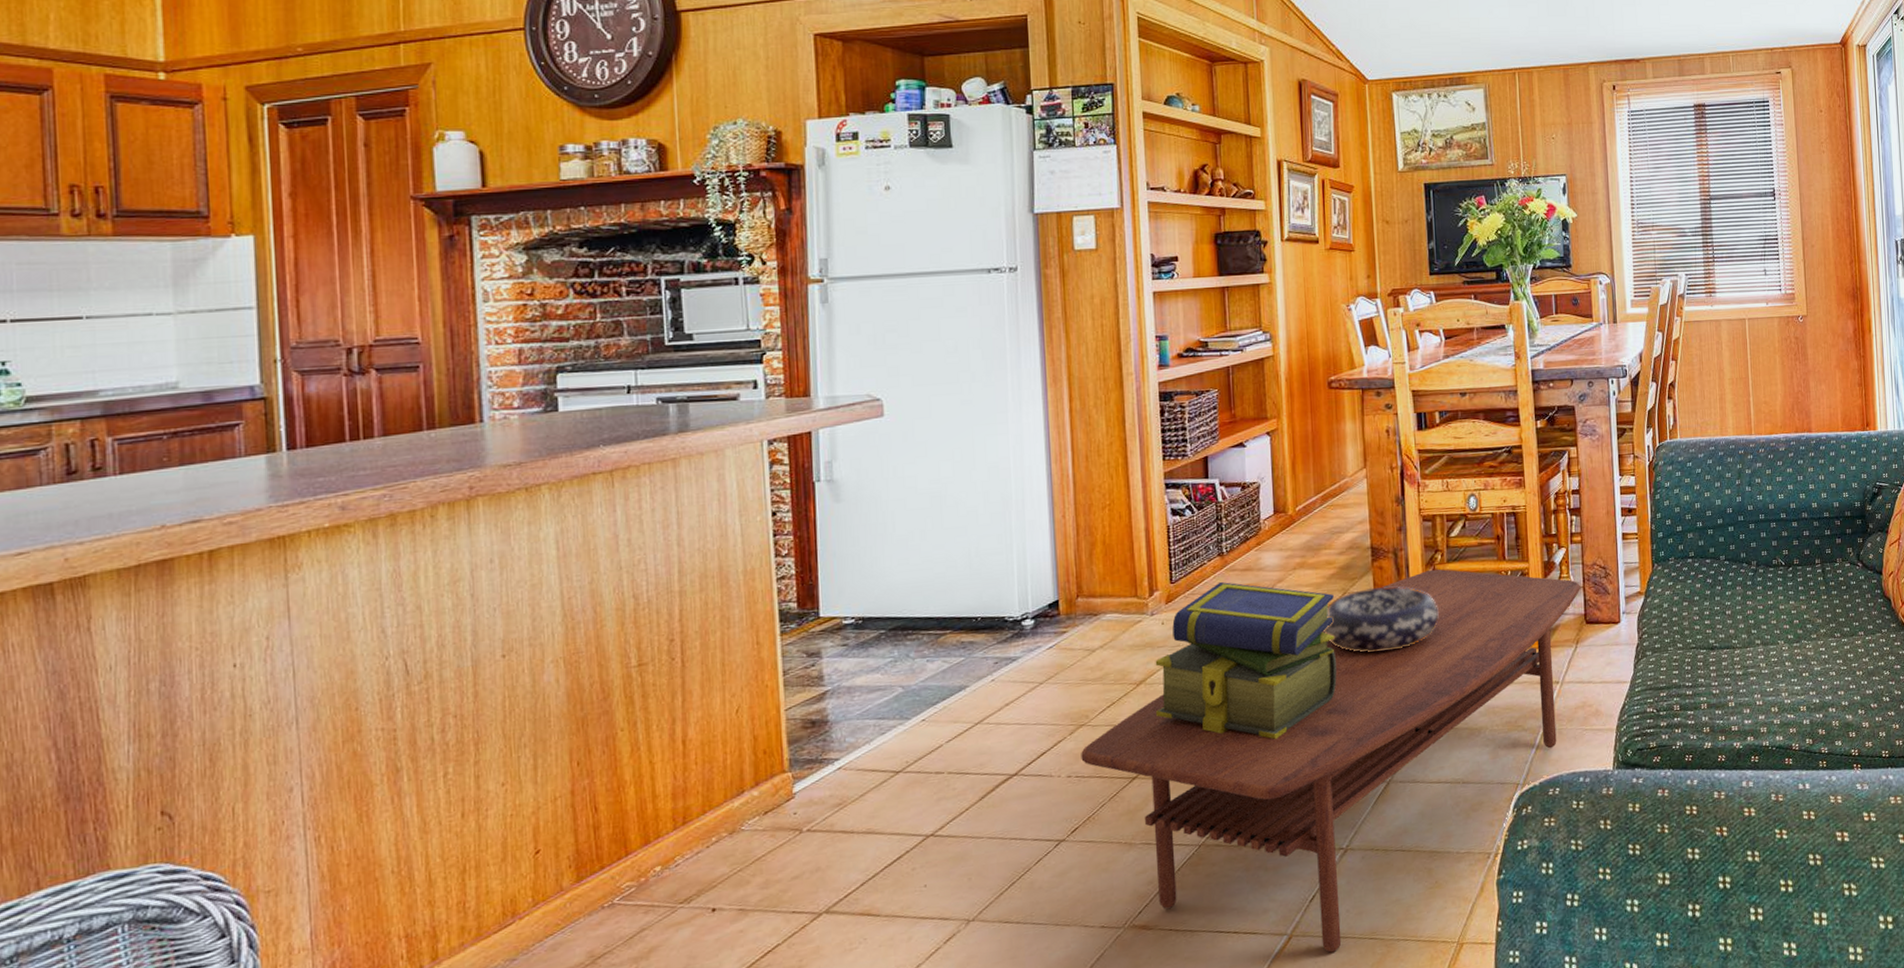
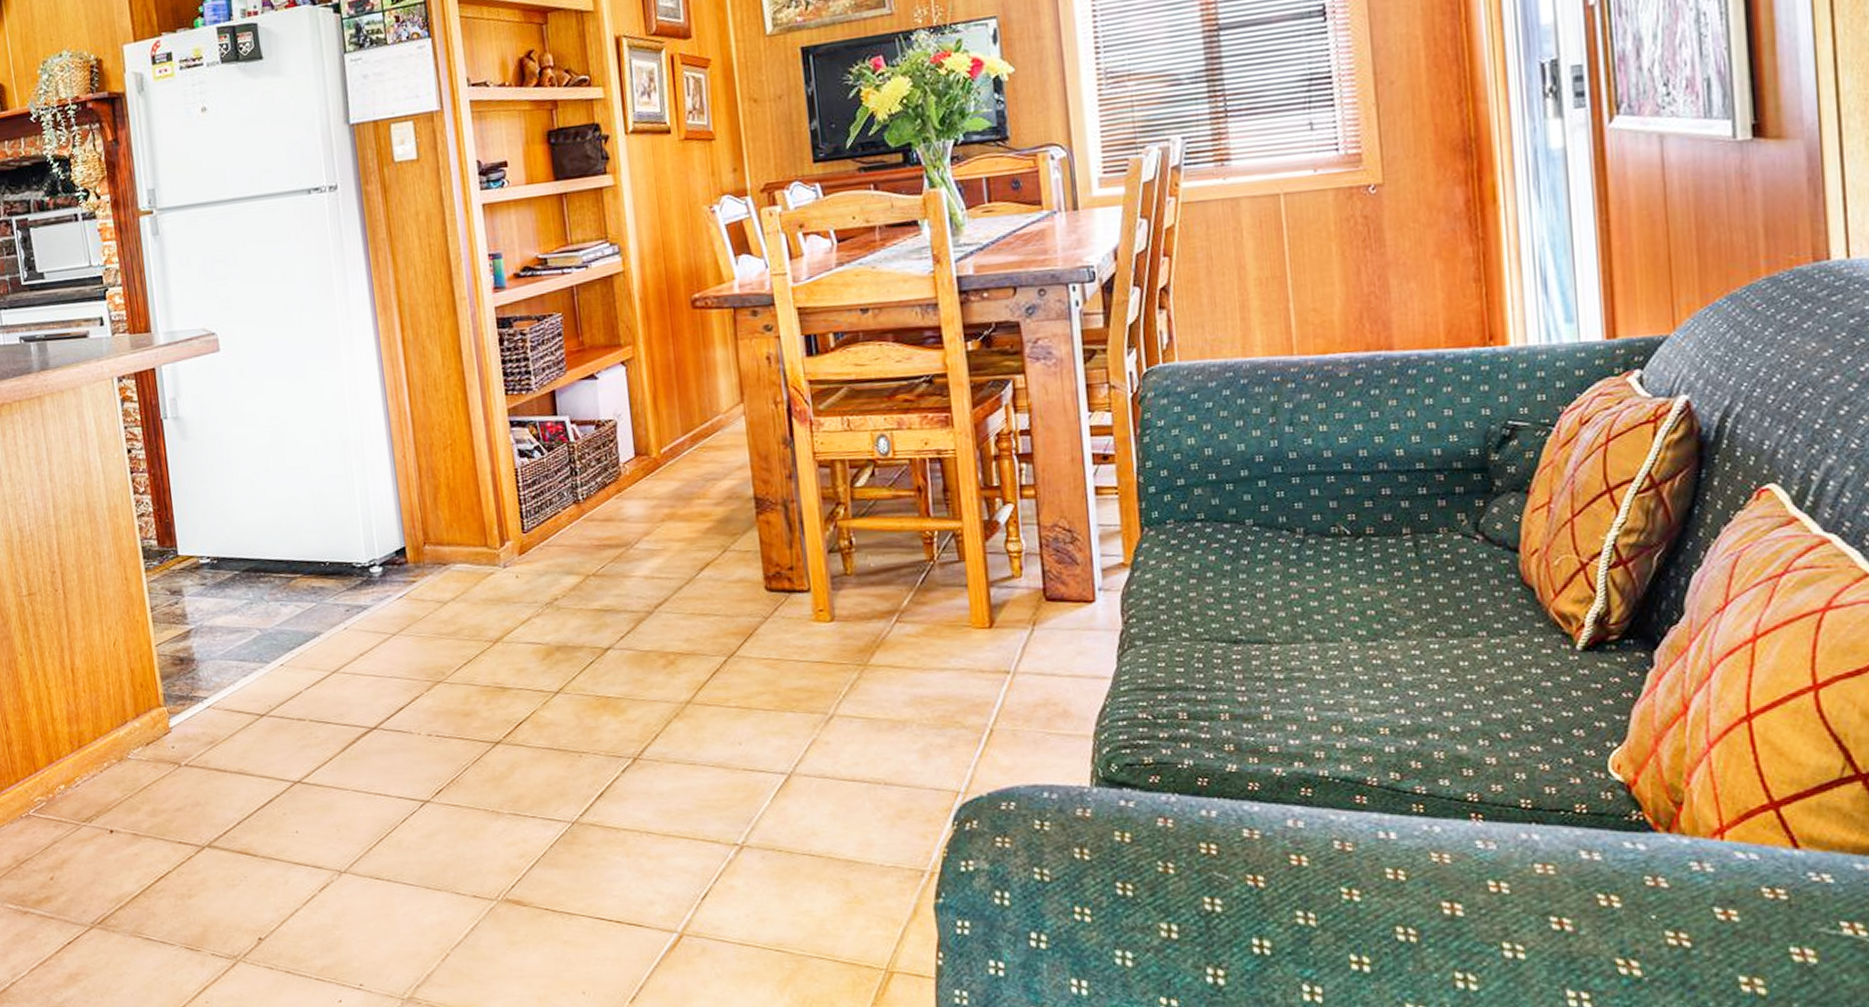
coffee table: present [1081,569,1580,953] -> none [439,525,1036,959]
stack of books: present [1155,581,1337,739] -> none [511,532,721,714]
decorative bowl: present [1324,586,1439,653] -> none [701,545,845,622]

